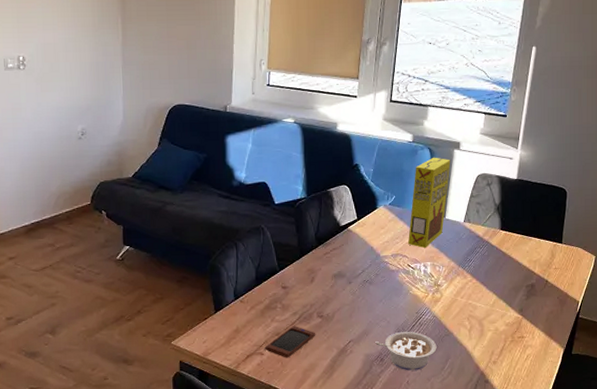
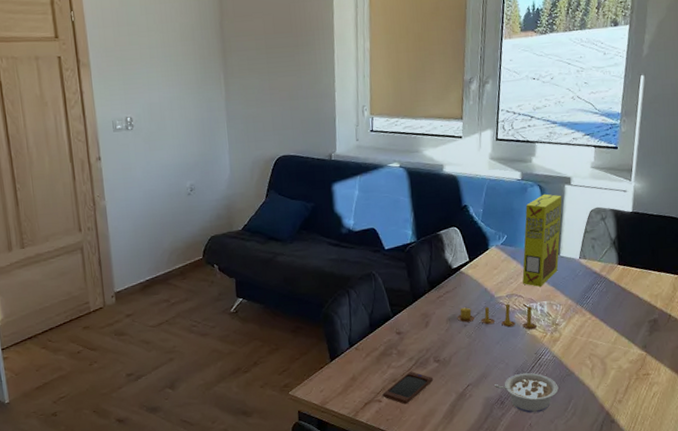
candle: none [342,262,420,290] -> present [457,302,538,330]

